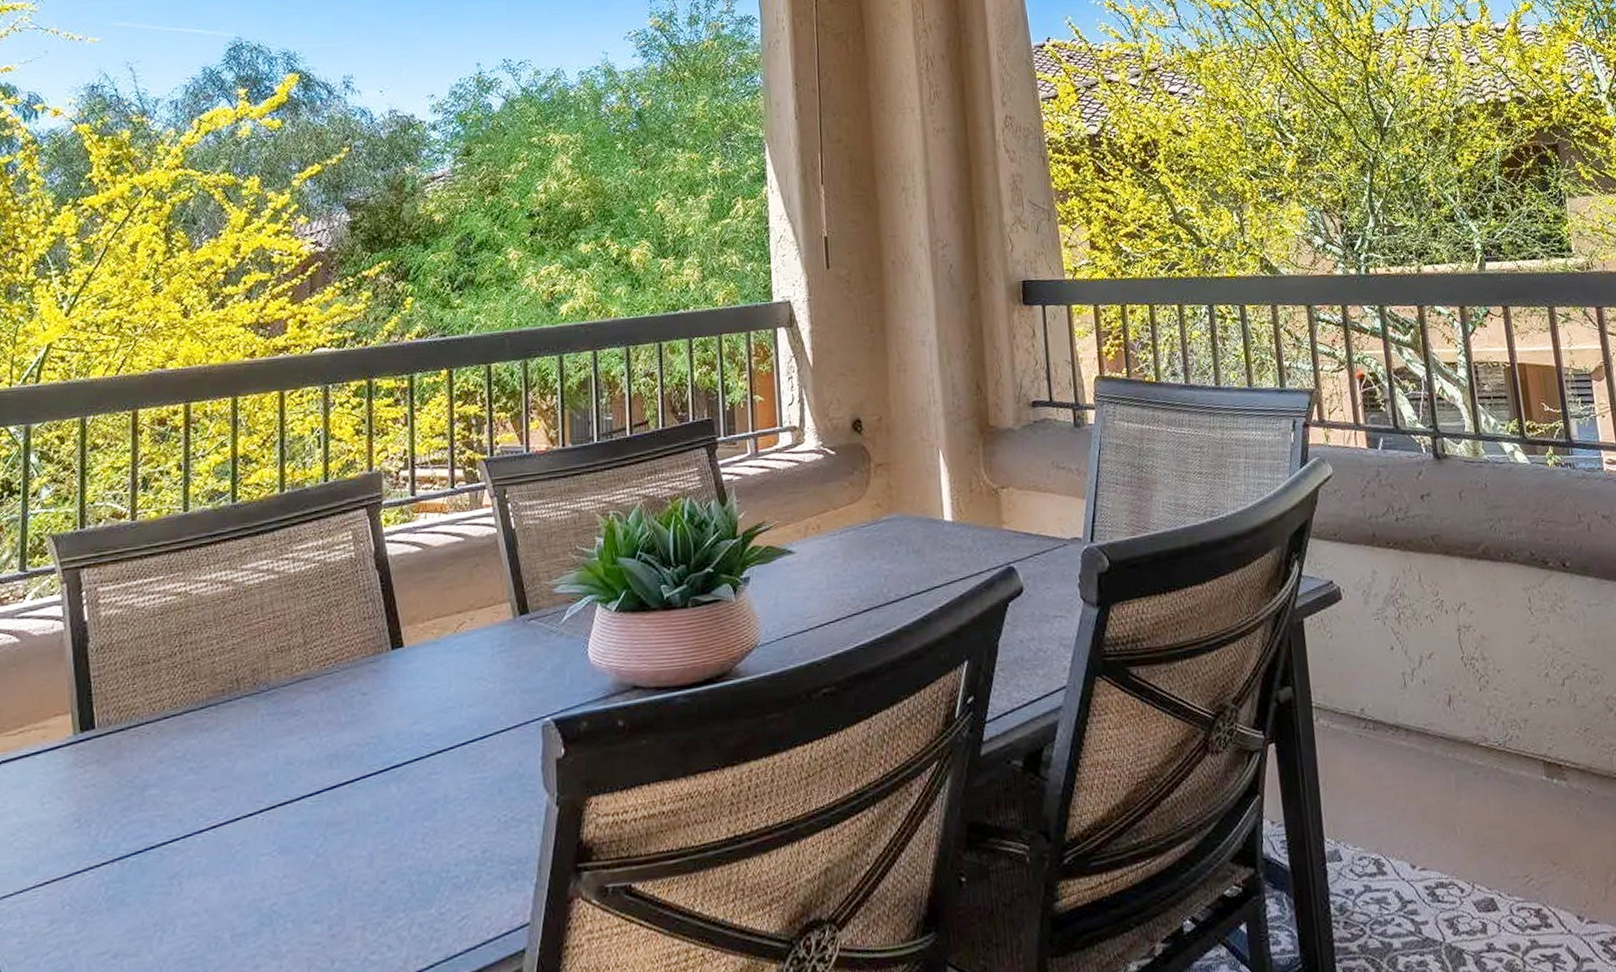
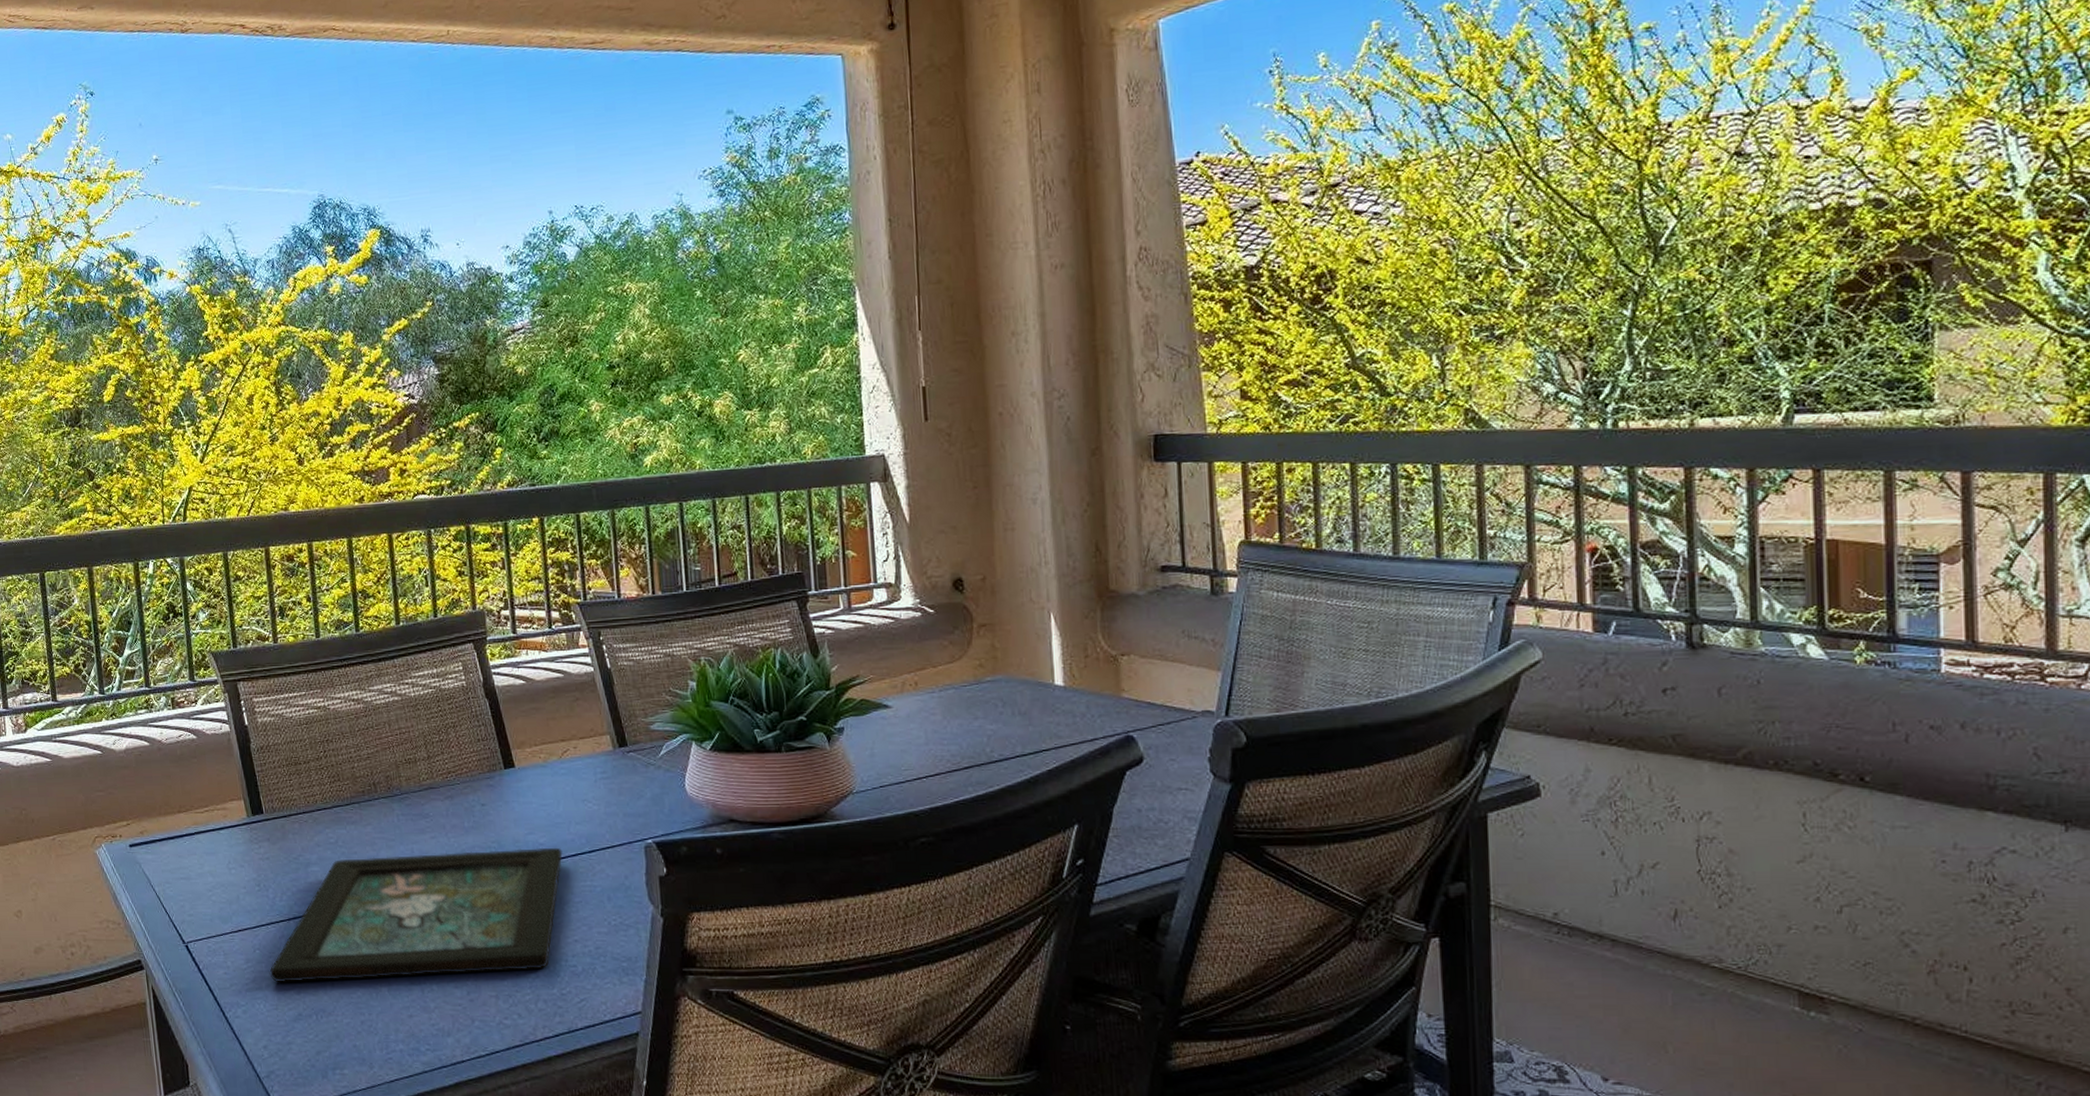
decorative tray: none [79,736,451,946] -> present [269,847,563,983]

